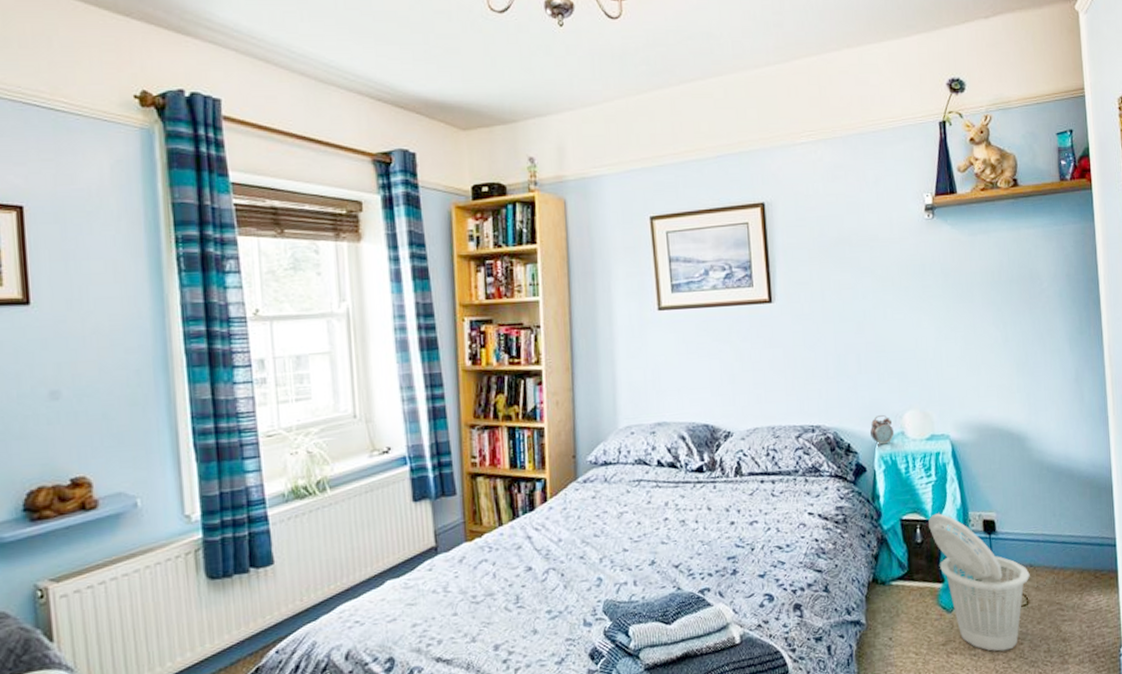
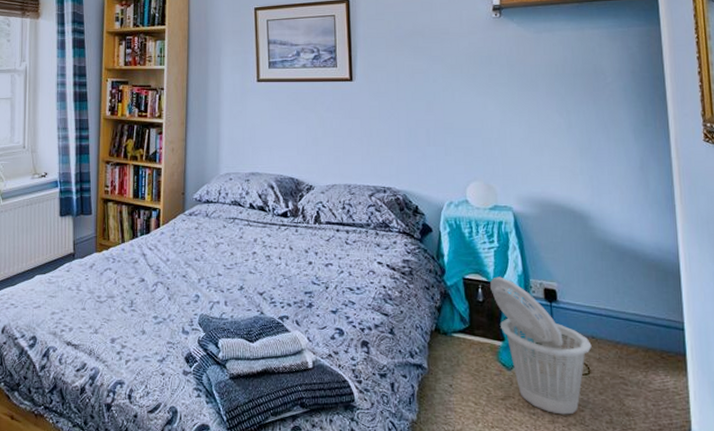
alarm clock: present [870,415,895,446] -> none [437,184,460,211]

